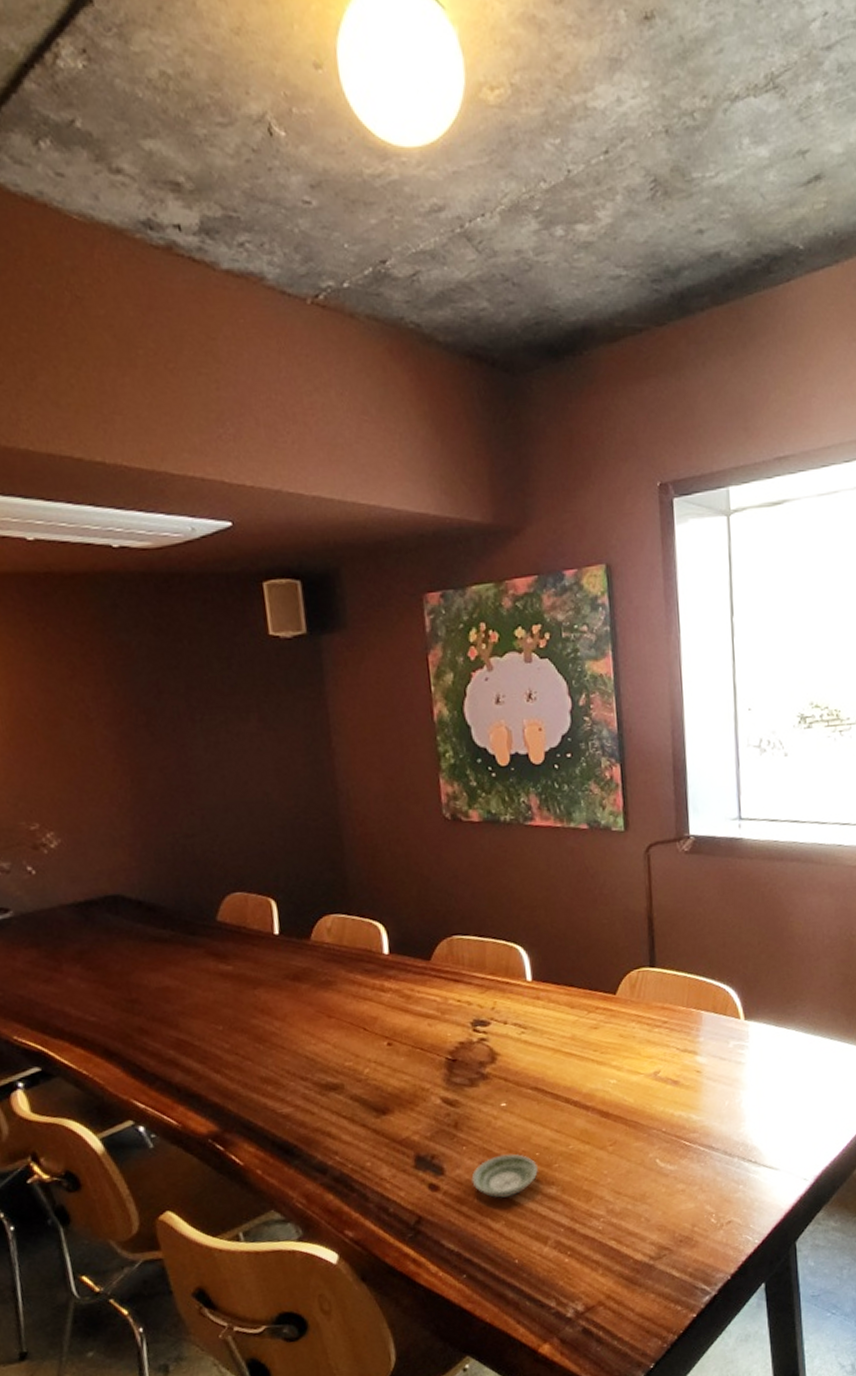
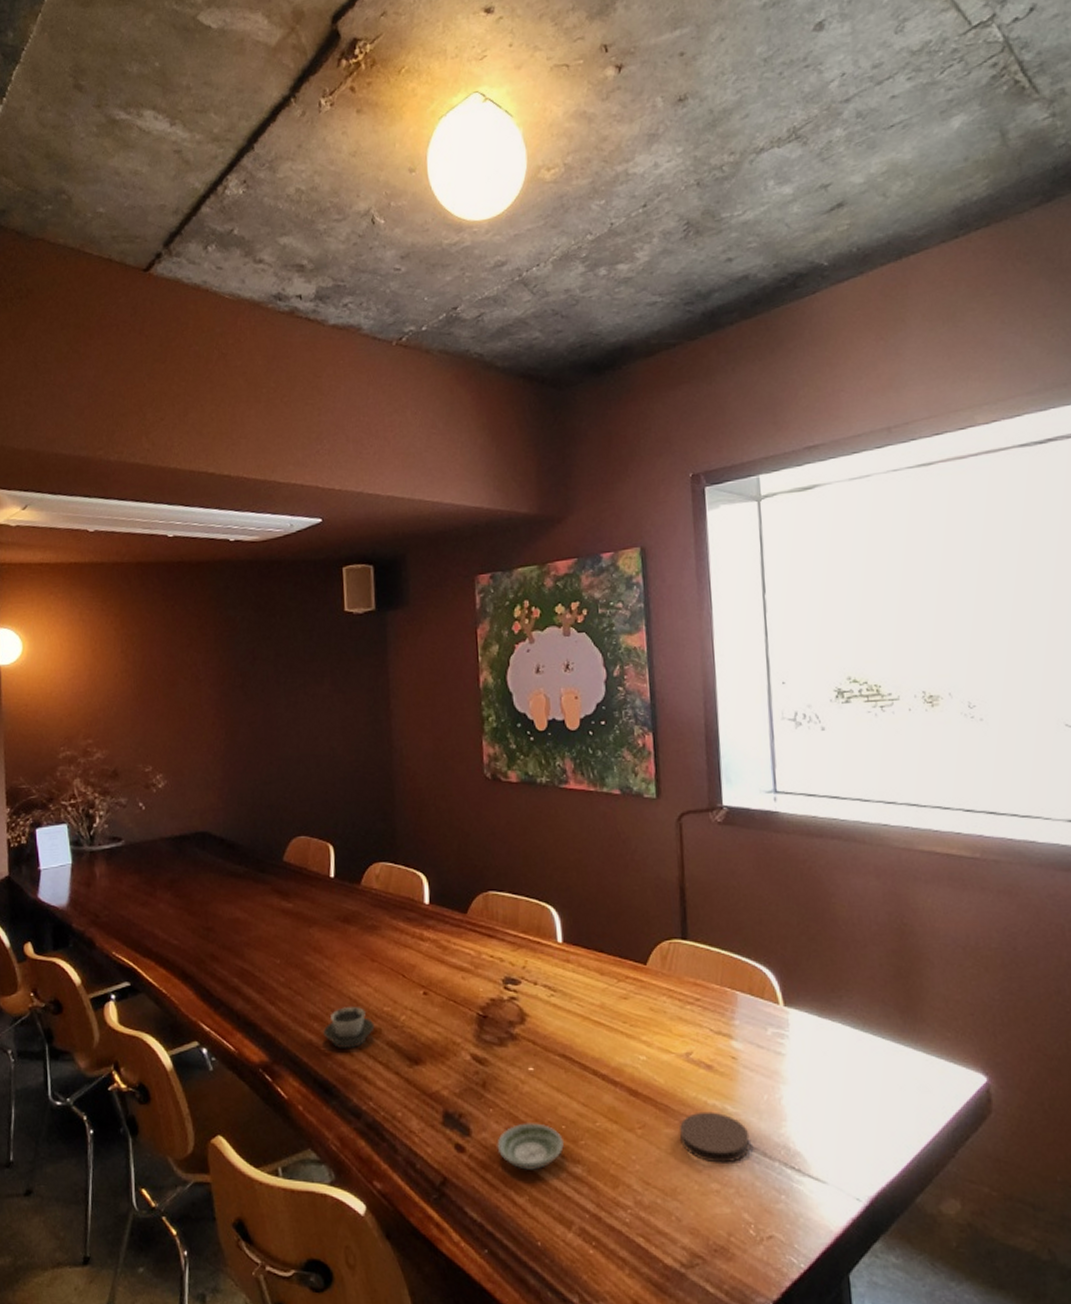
cup: none [278,1065,336,1109] -> present [323,1007,375,1049]
coaster: none [648,1122,713,1166] -> present [680,1111,751,1163]

